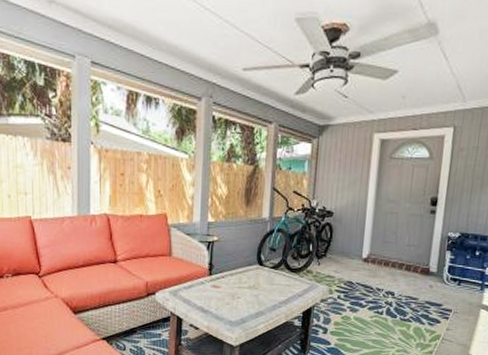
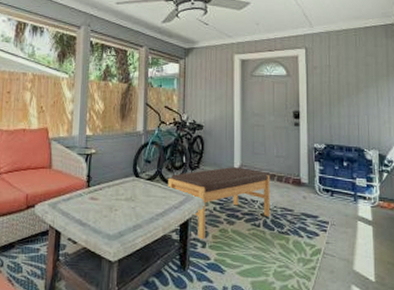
bench: none [293,256,398,327] -> present [168,167,271,240]

